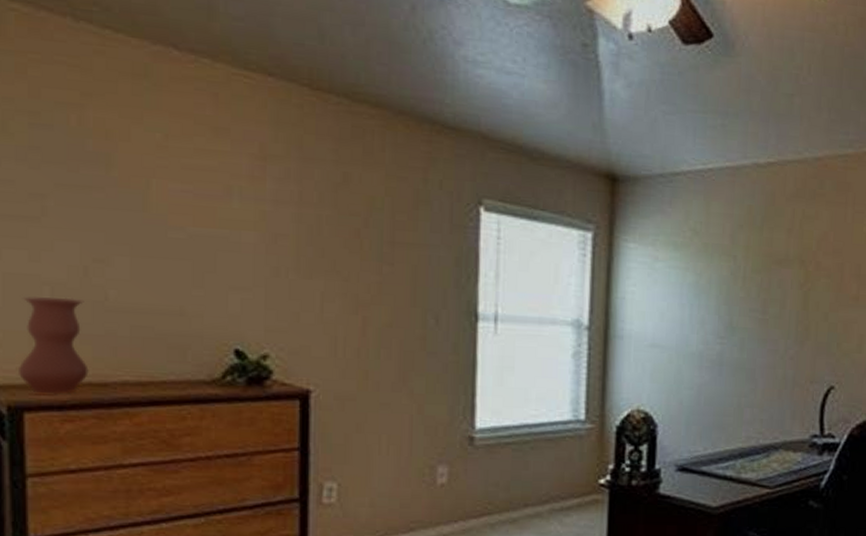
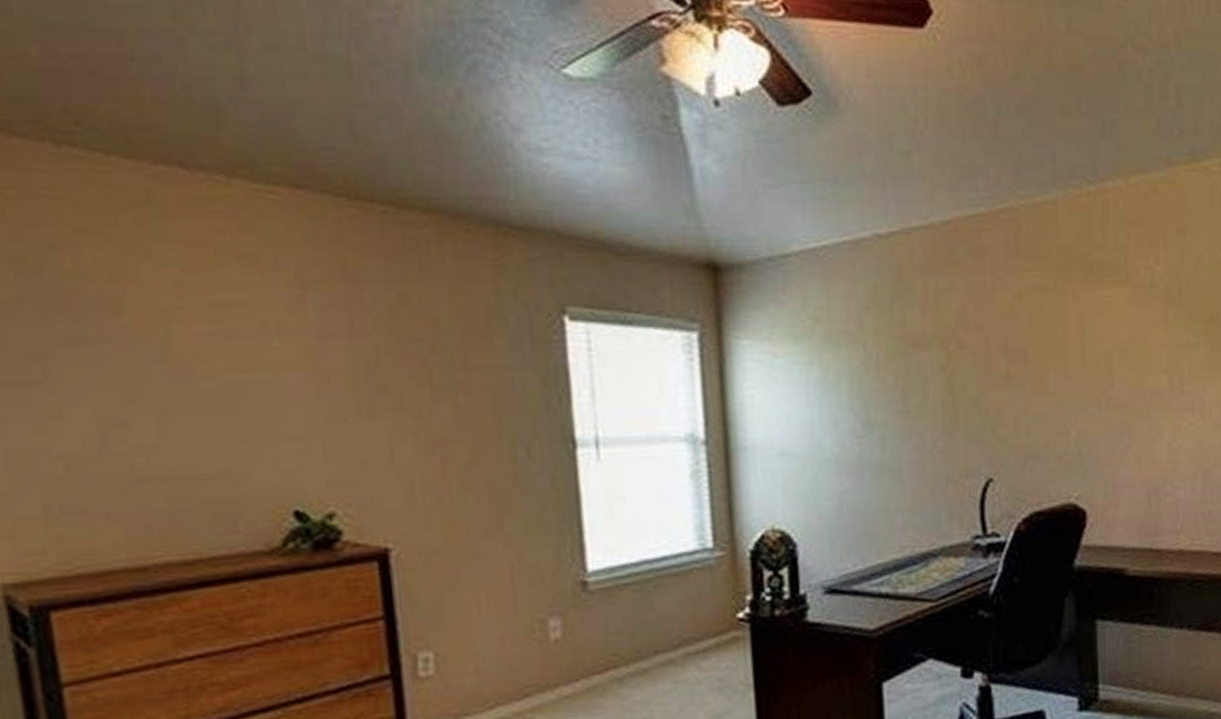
vase: present [17,296,89,394] -> none [32,471,123,587]

